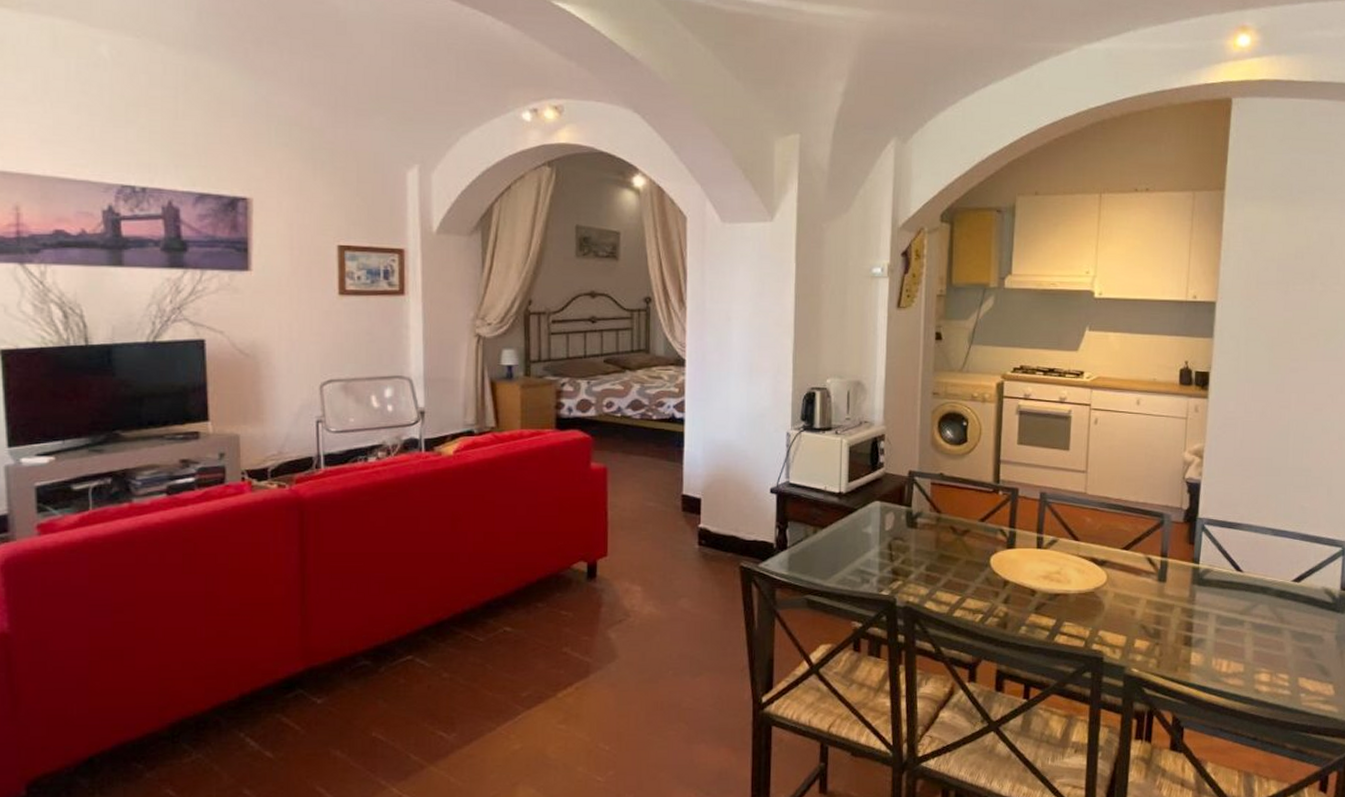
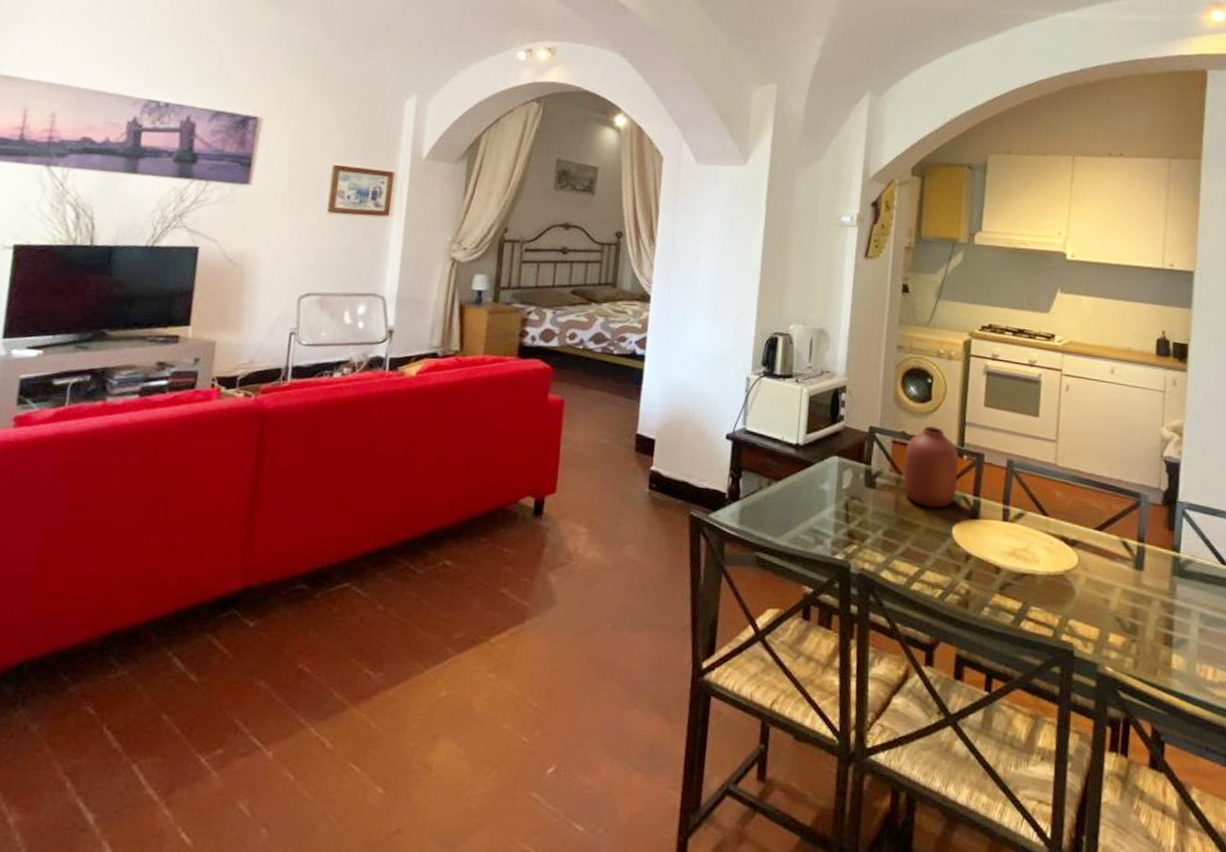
vase: none [942,467,994,541] -> present [903,426,958,508]

